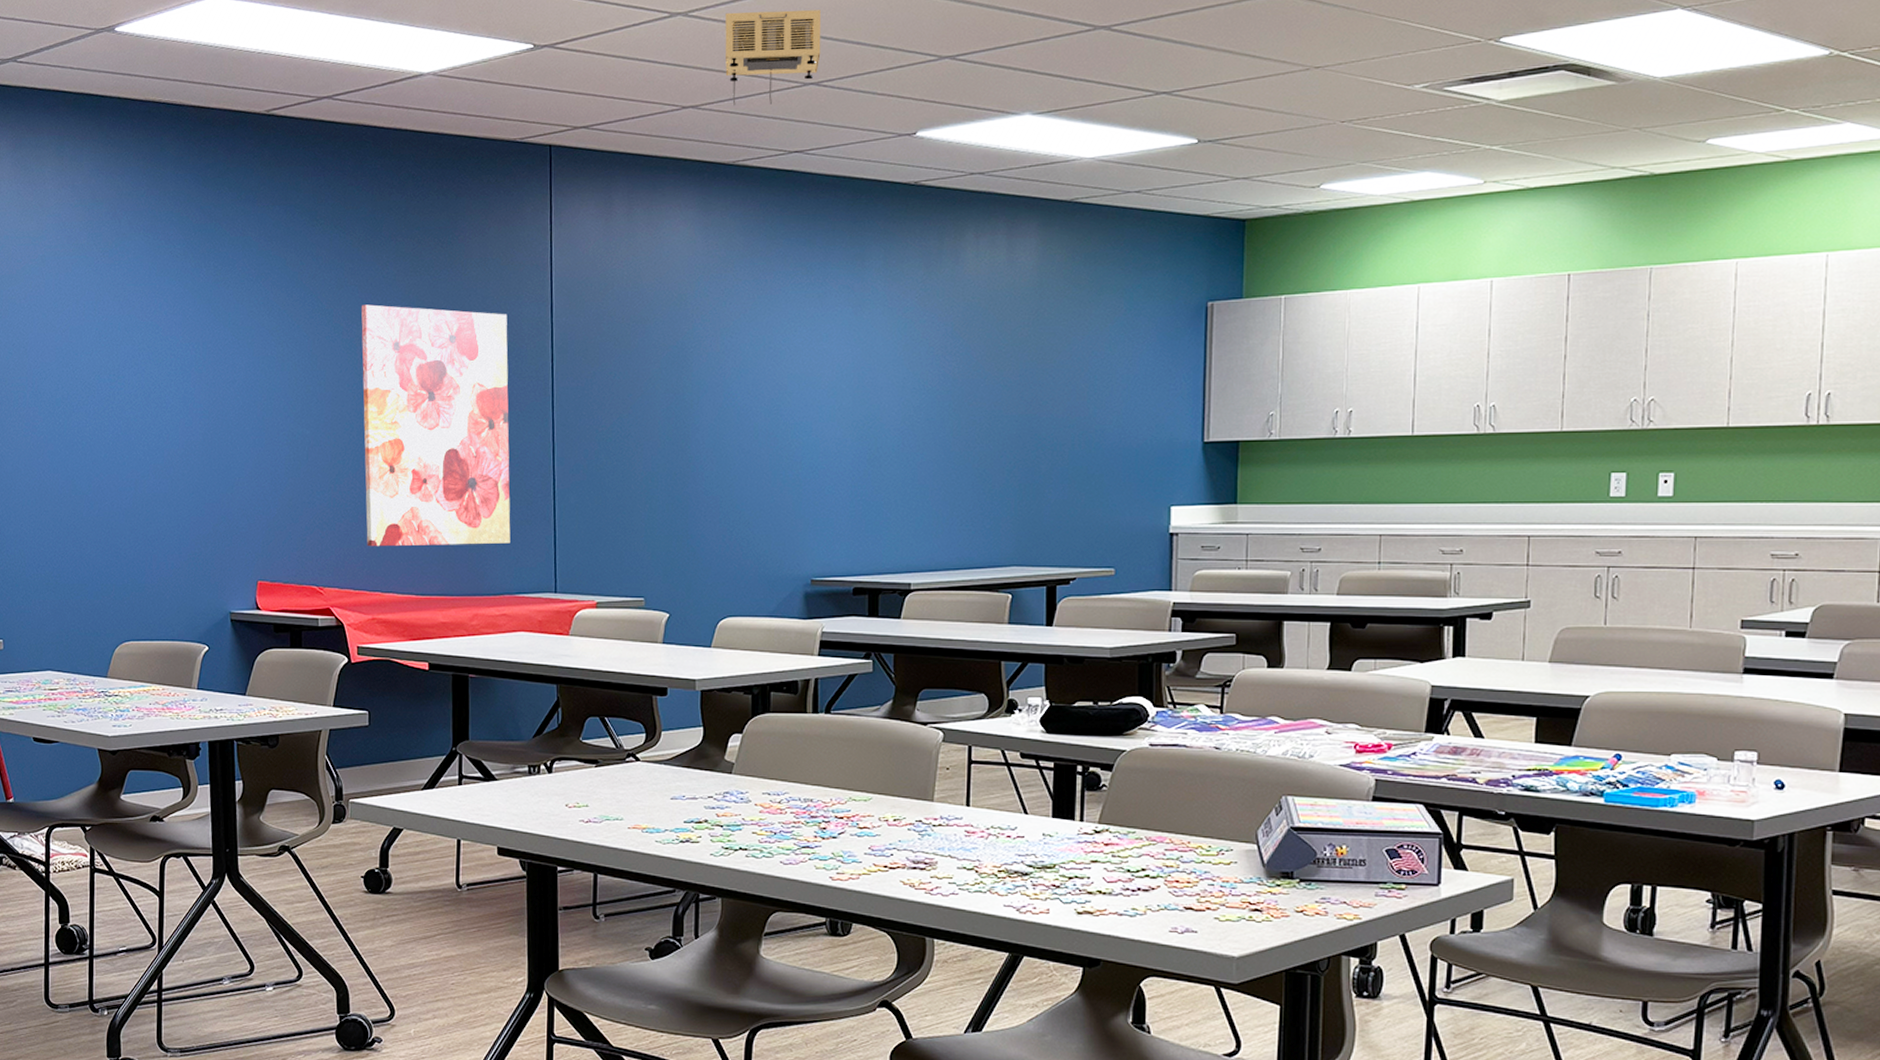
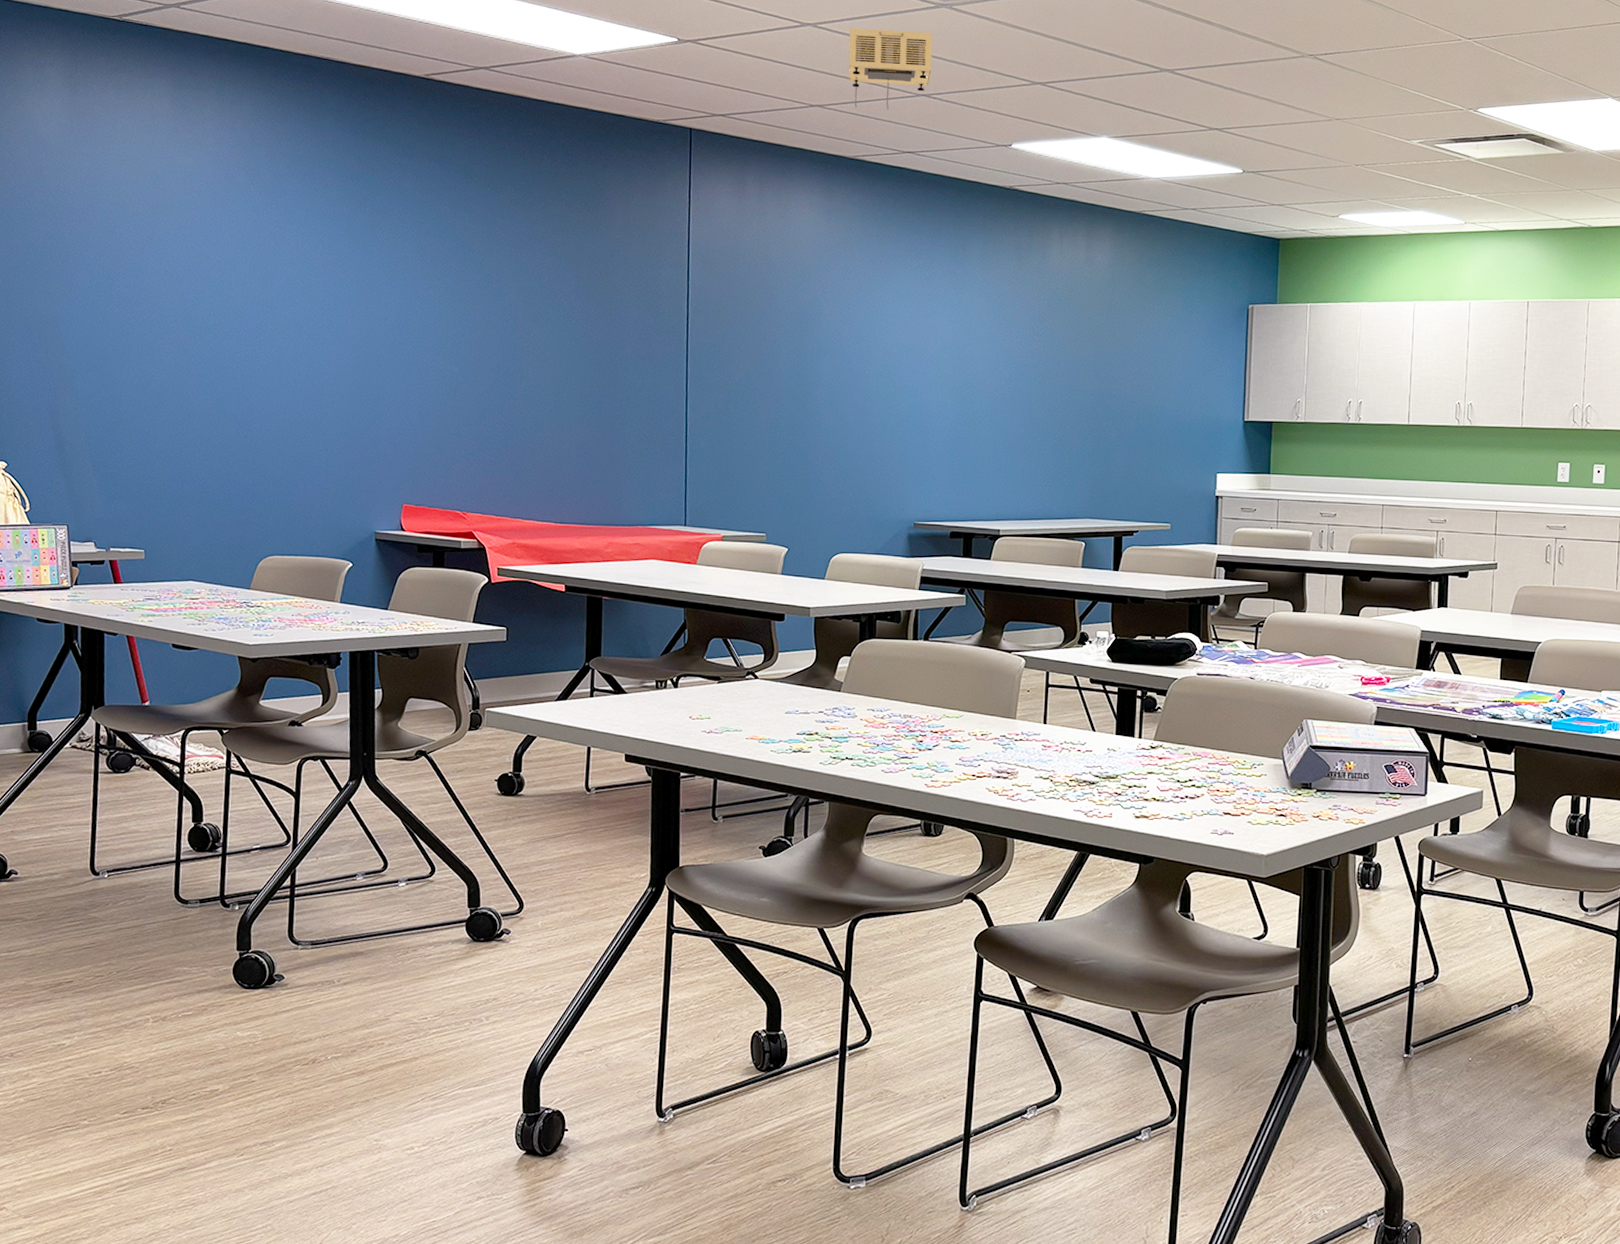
wall art: present [361,304,511,547] -> none [509,257,648,480]

